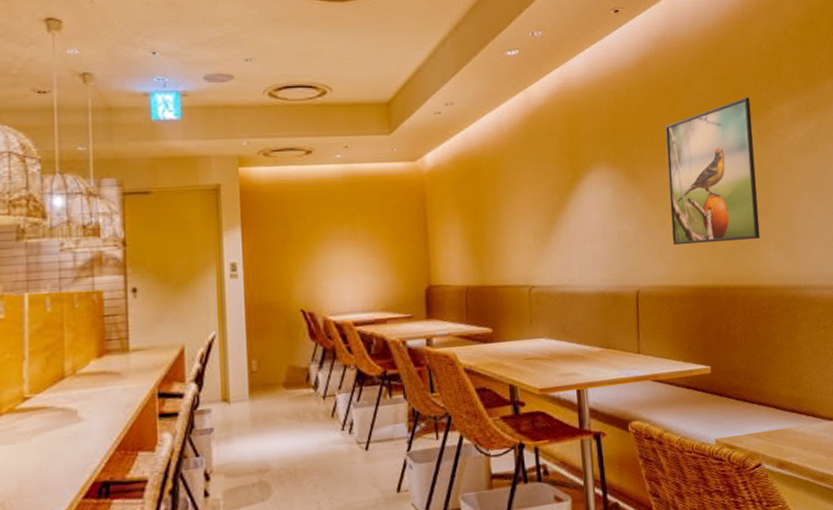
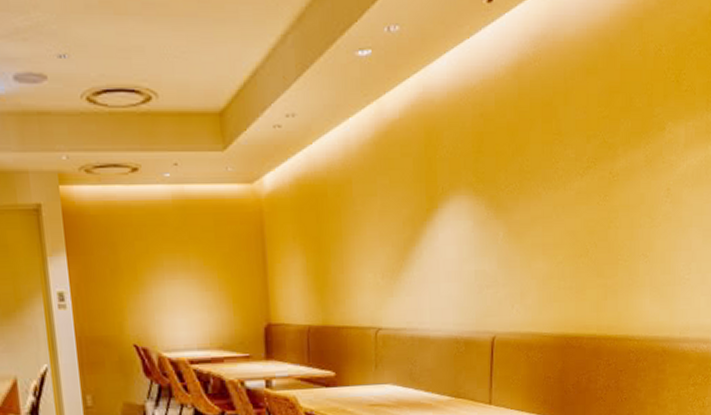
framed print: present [665,97,761,246] -> none [535,114,640,289]

